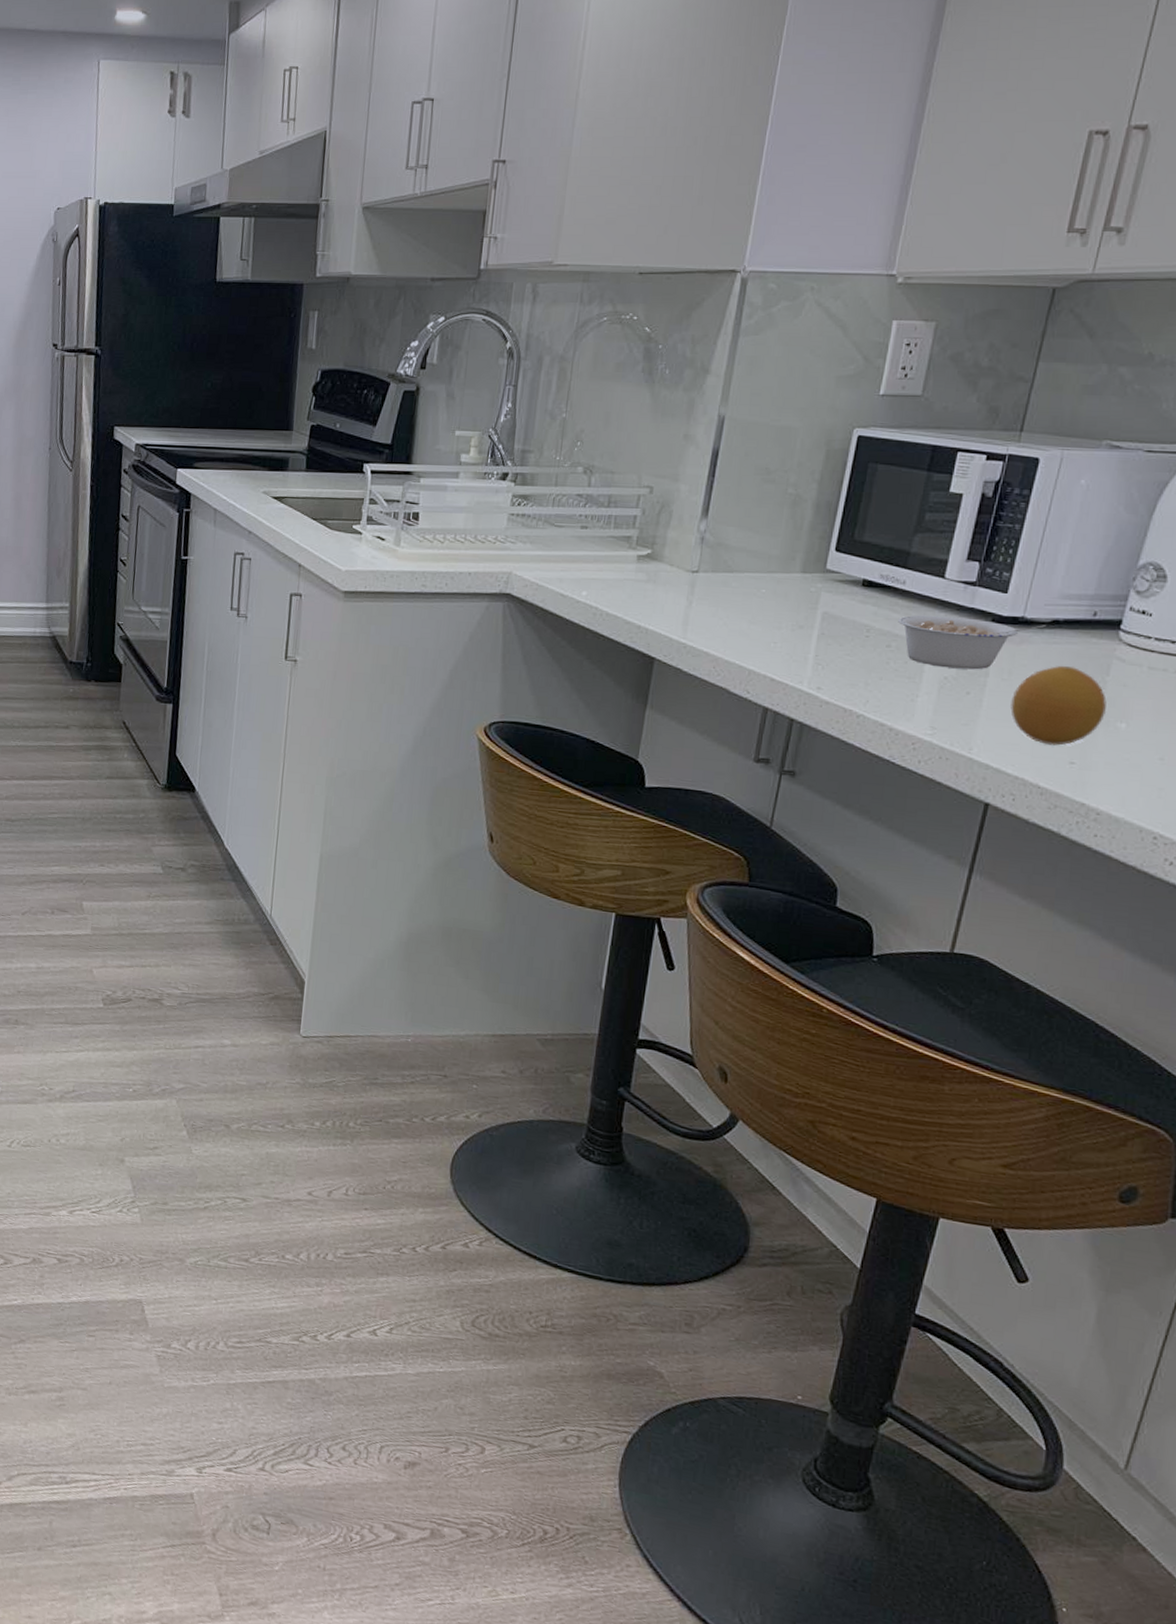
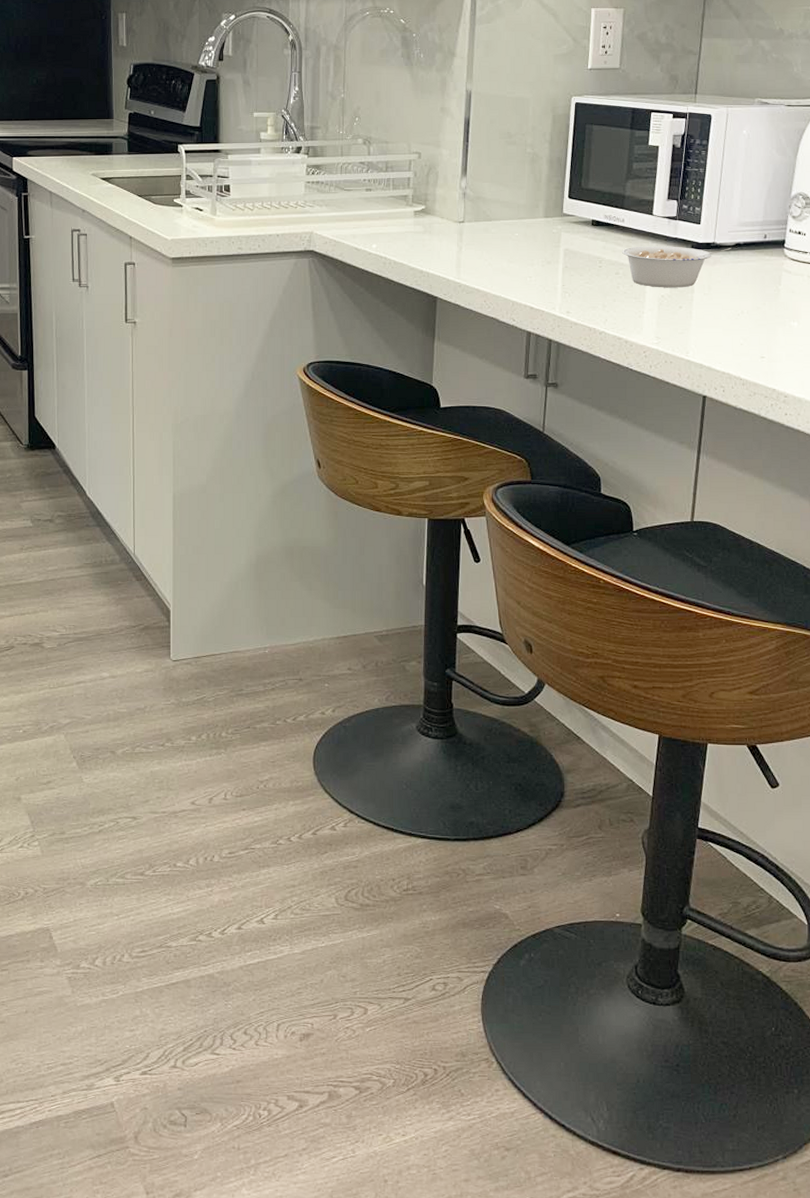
fruit: present [1010,665,1107,746] -> none [713,279,782,344]

